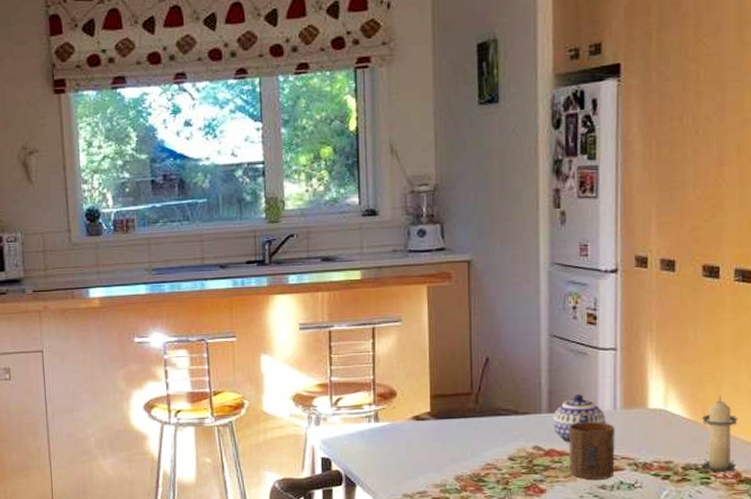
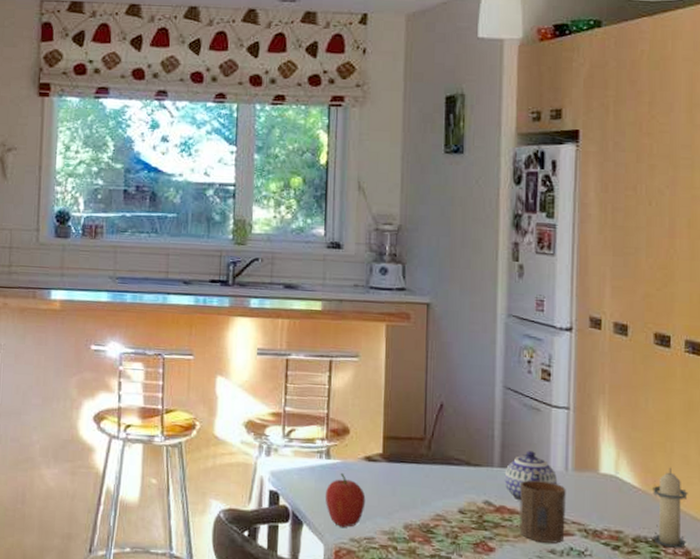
fruit: none [376,434,416,485] -> present [325,472,366,527]

